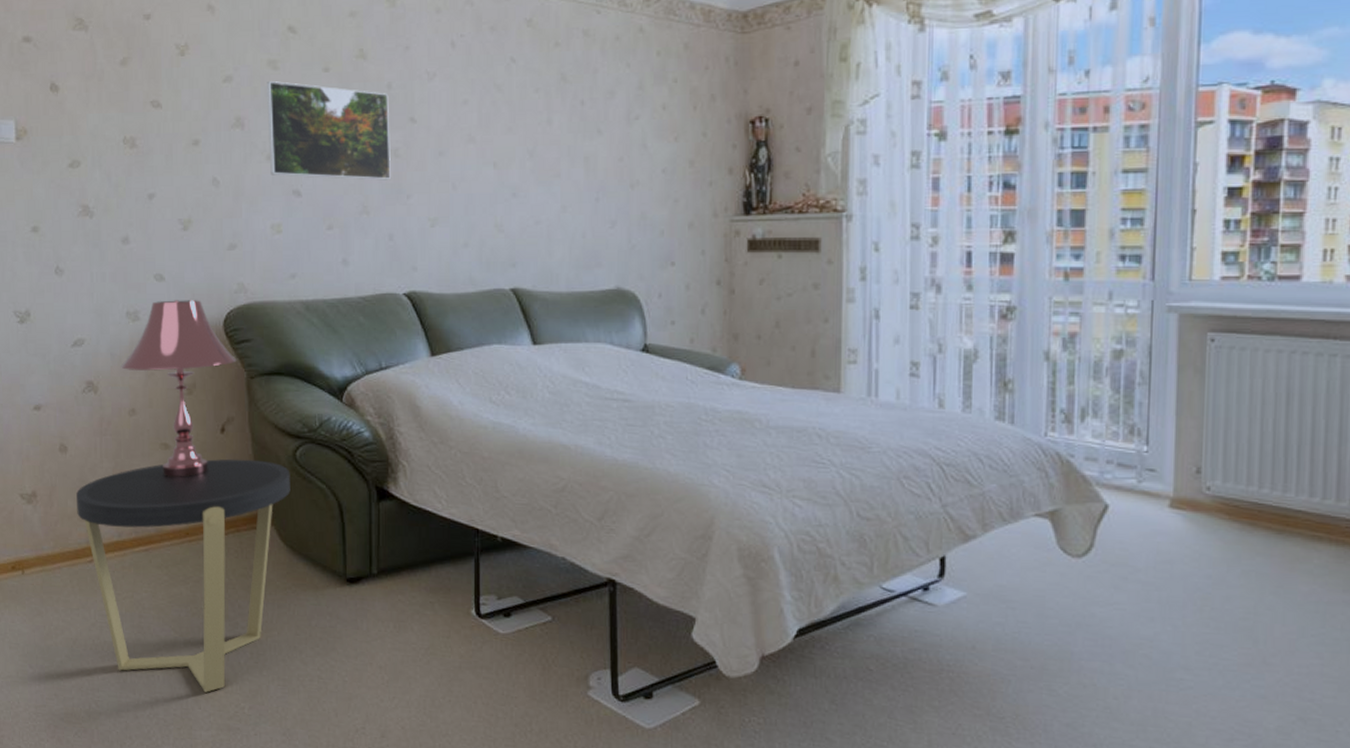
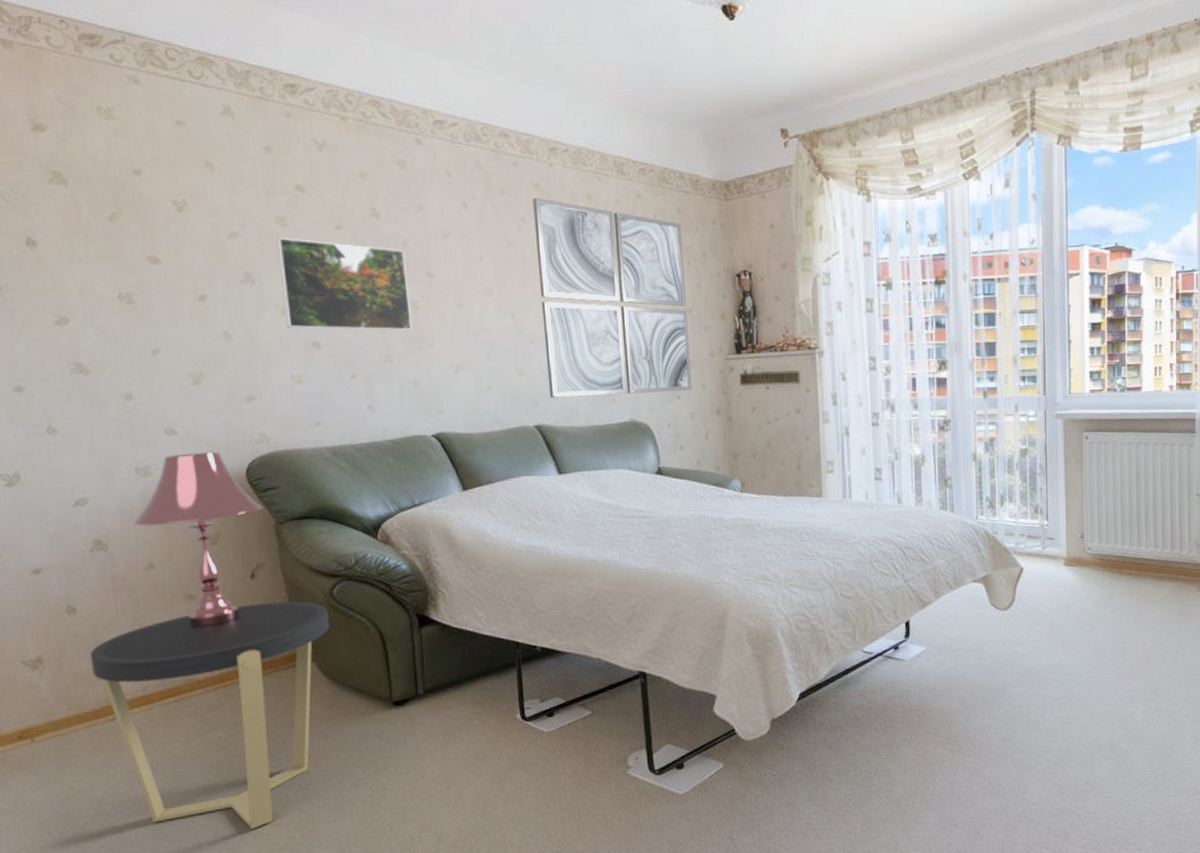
wall art: none [524,34,690,259] -> present [533,197,692,398]

